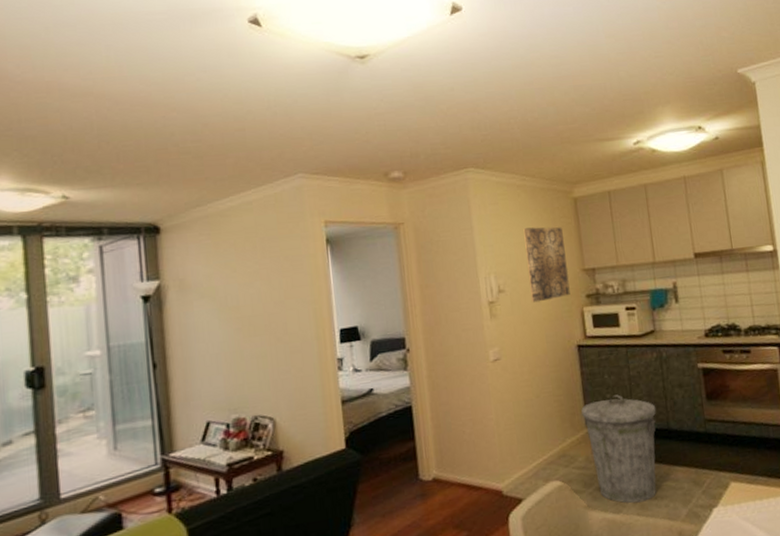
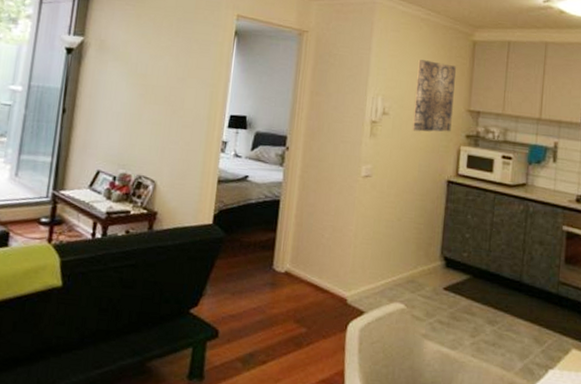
trash can: present [581,394,657,504] -> none [438,236,512,345]

